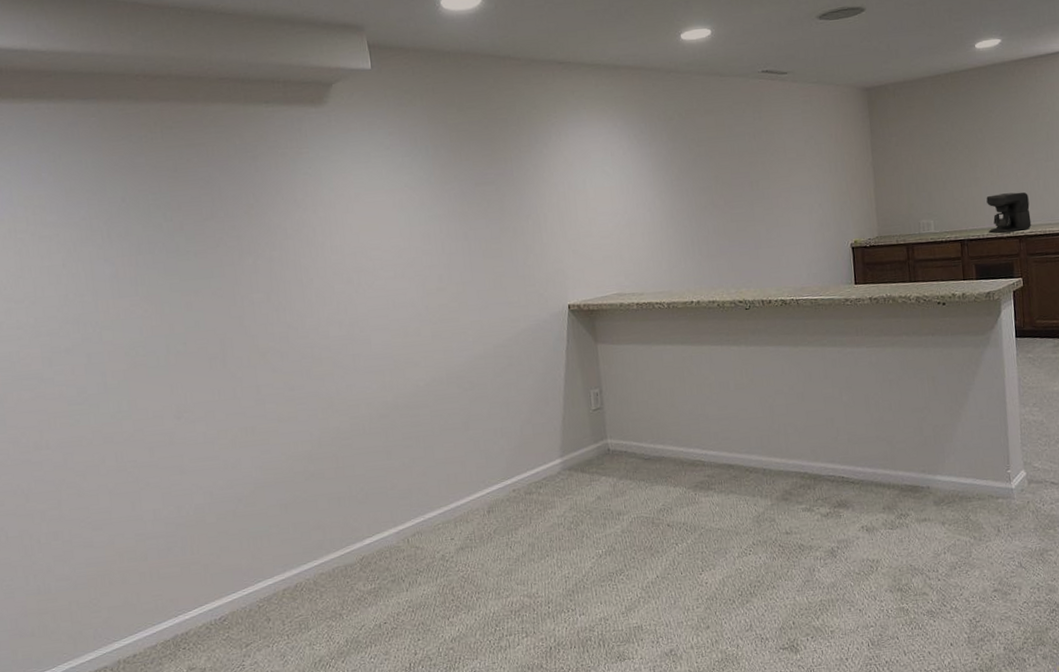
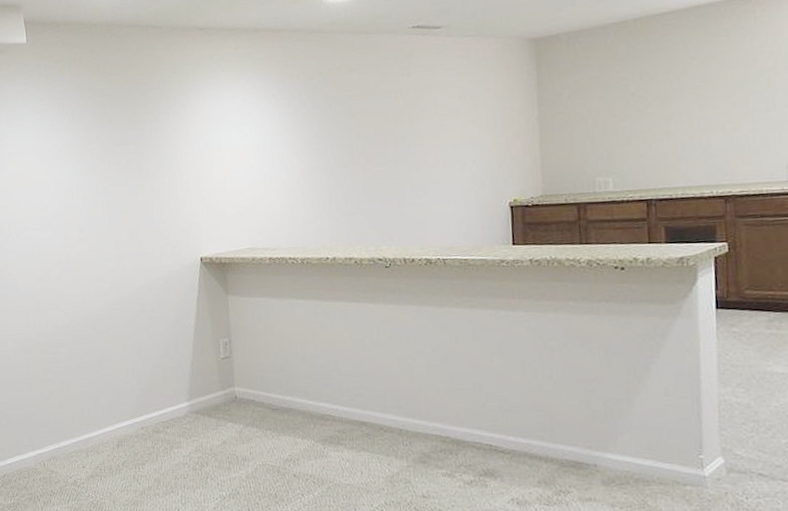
coffee maker: present [986,192,1032,234] -> none [682,146,743,194]

